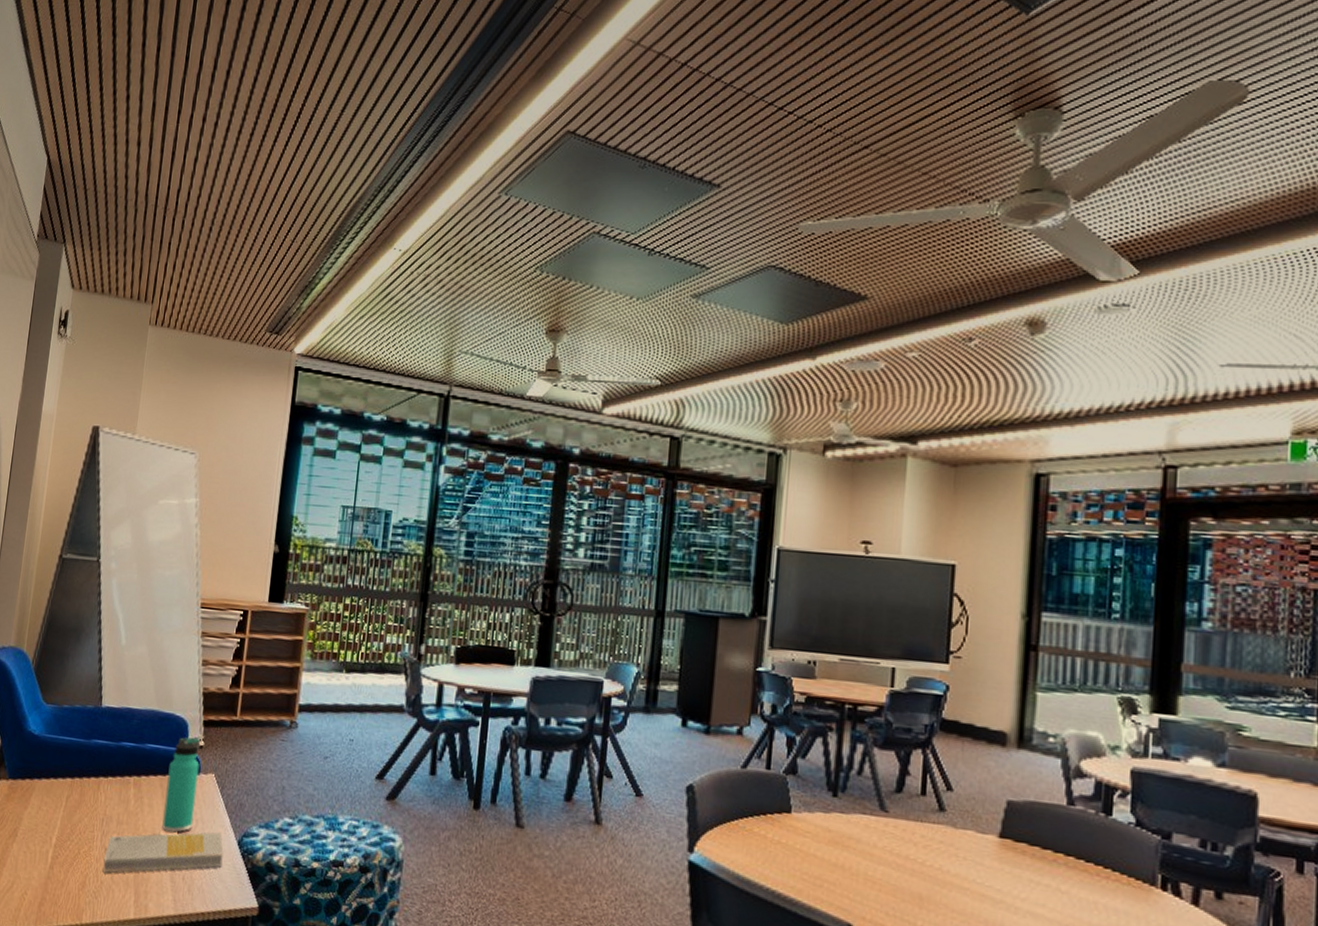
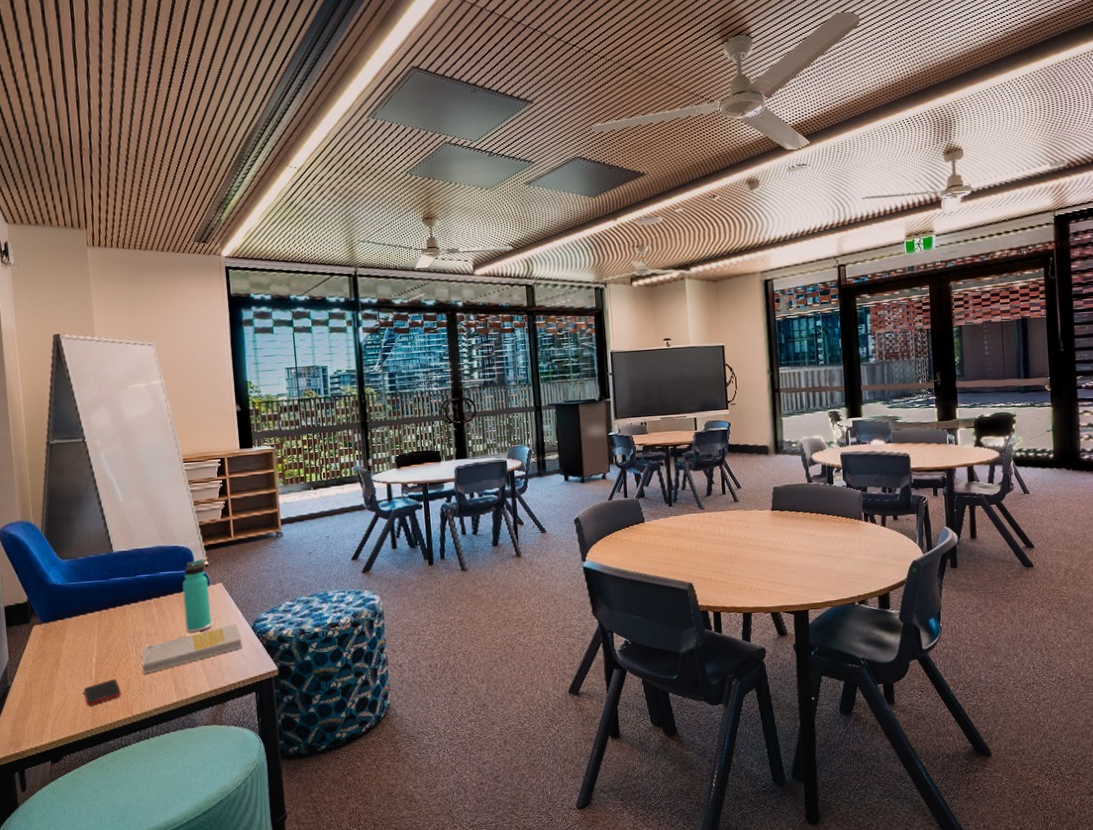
cell phone: none [34,869,75,898] -> present [83,679,121,706]

